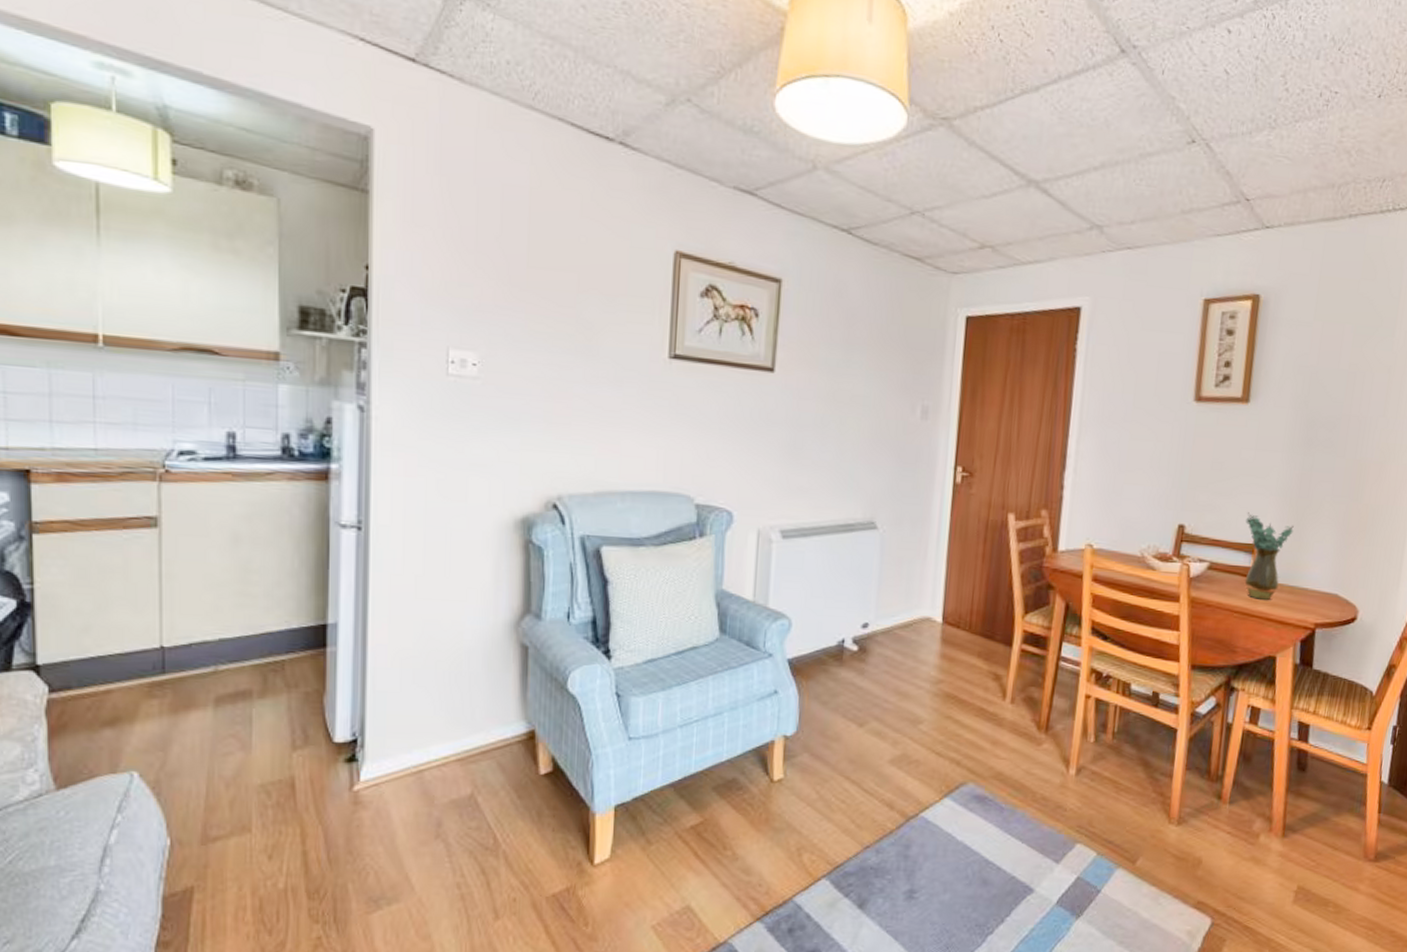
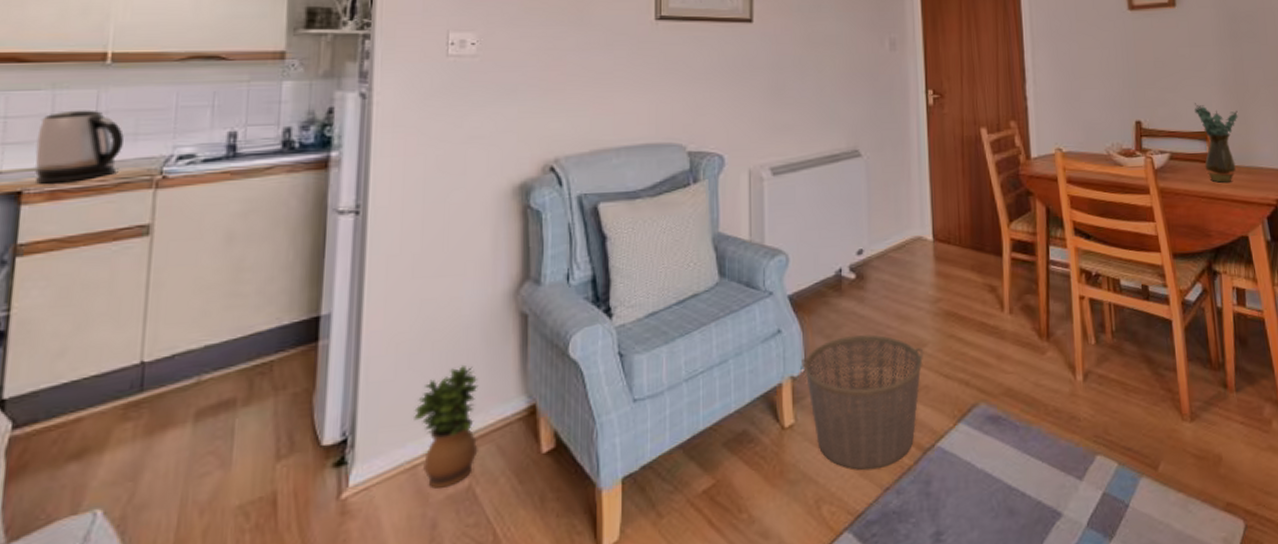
kettle: none [38,392,123,466] -> present [35,110,124,184]
potted plant: none [419,685,480,793] -> present [414,364,479,489]
basket: none [795,705,919,829] -> present [802,334,924,471]

